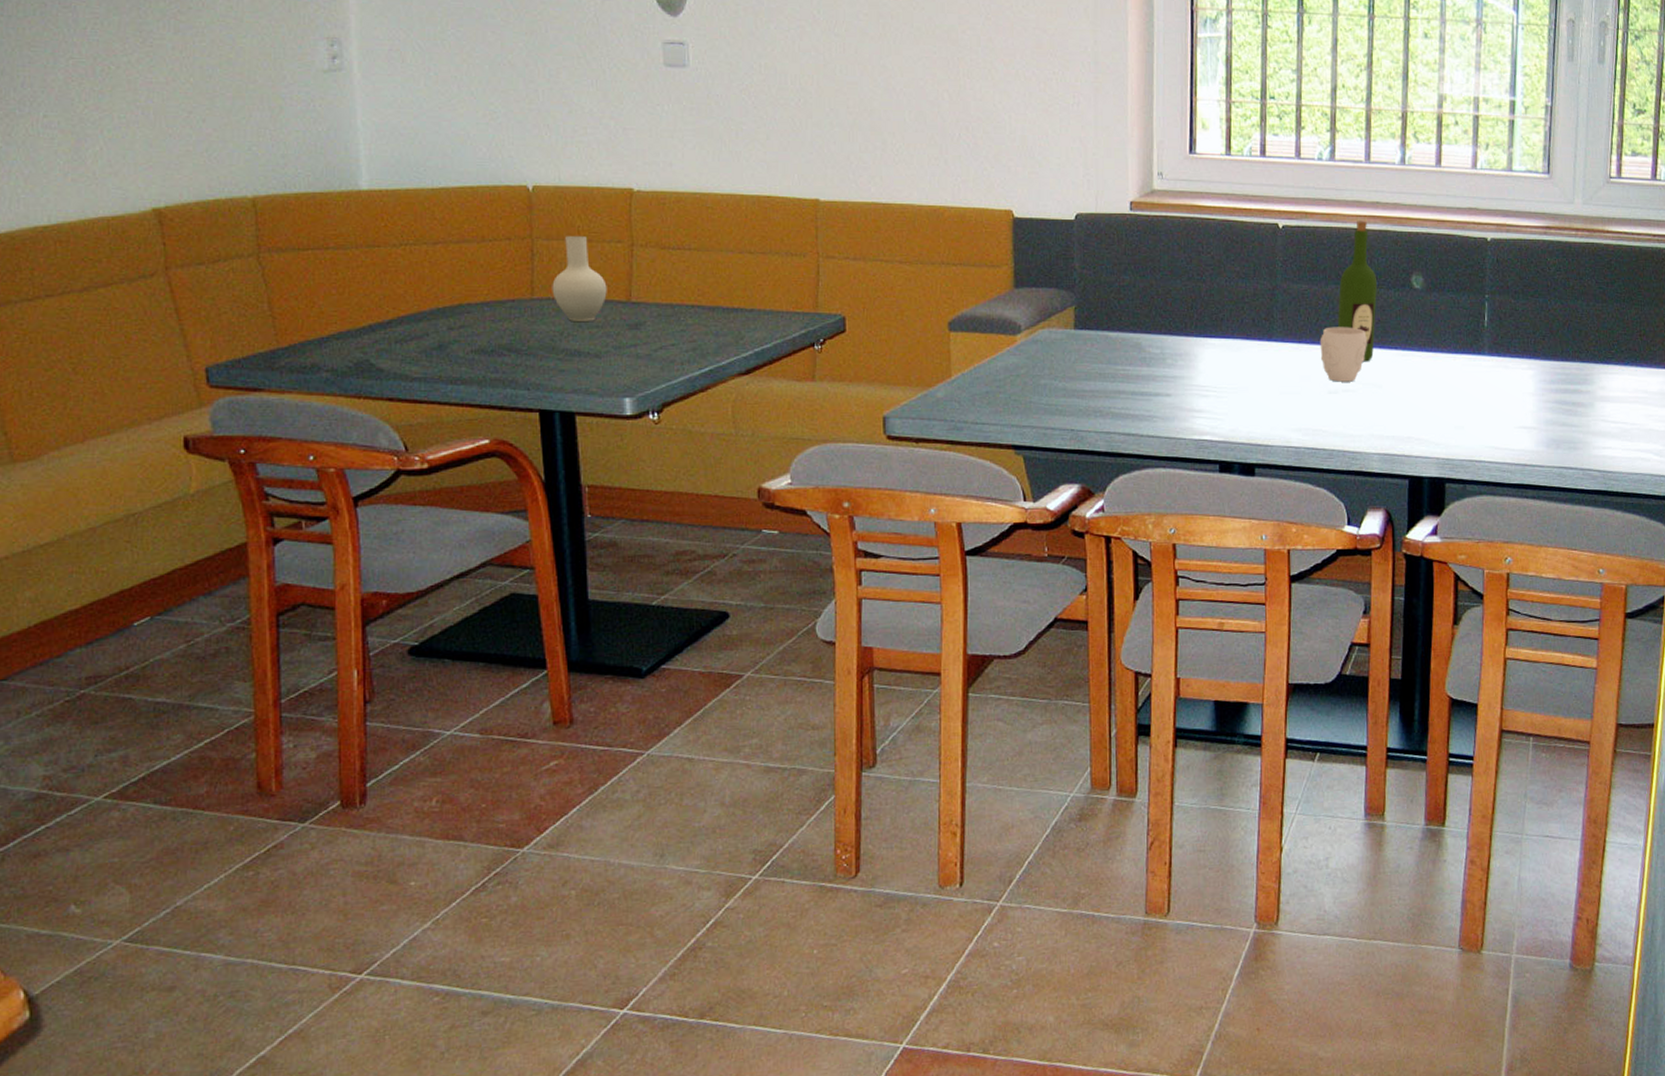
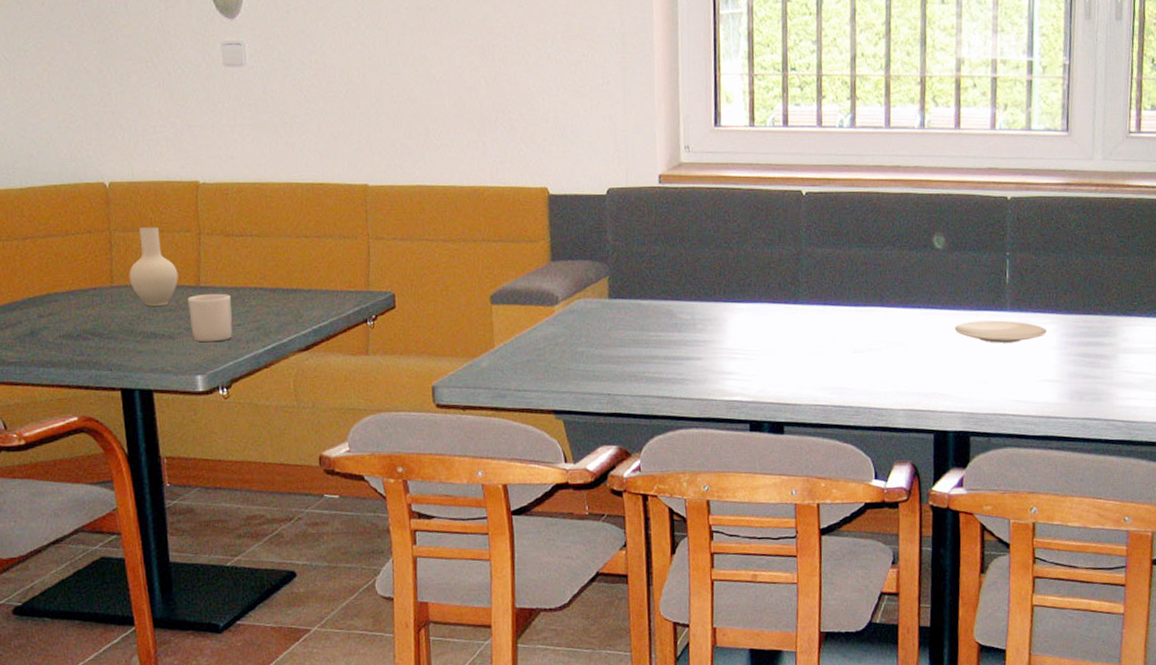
mug: none [616,310,667,363] -> present [187,293,233,343]
cup: present [1320,327,1367,382] -> none [844,288,891,342]
wine bottle: present [1337,221,1378,361] -> none [861,184,900,320]
plate: none [1431,364,1524,388] -> present [954,320,1047,343]

